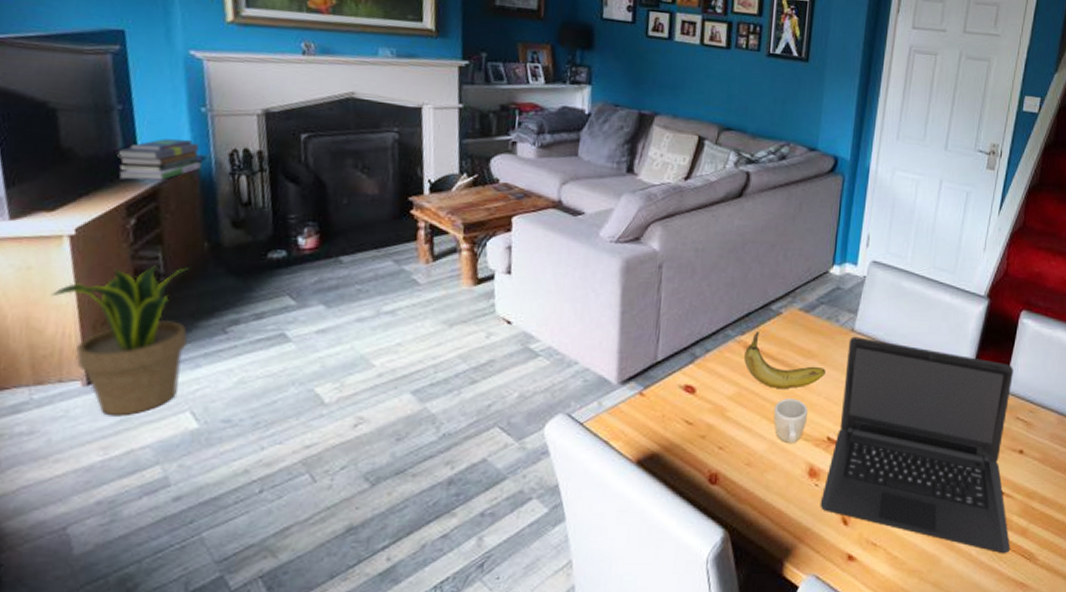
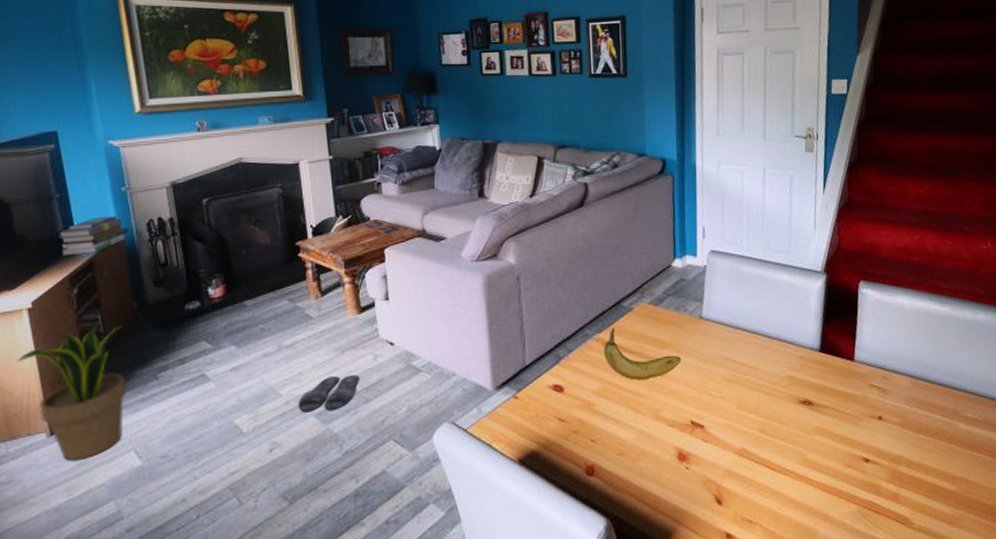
slippers: none [393,351,468,389] -> present [298,375,359,413]
mug: present [773,398,809,444] -> none [637,388,670,431]
laptop: present [820,336,1013,554] -> none [692,323,885,521]

